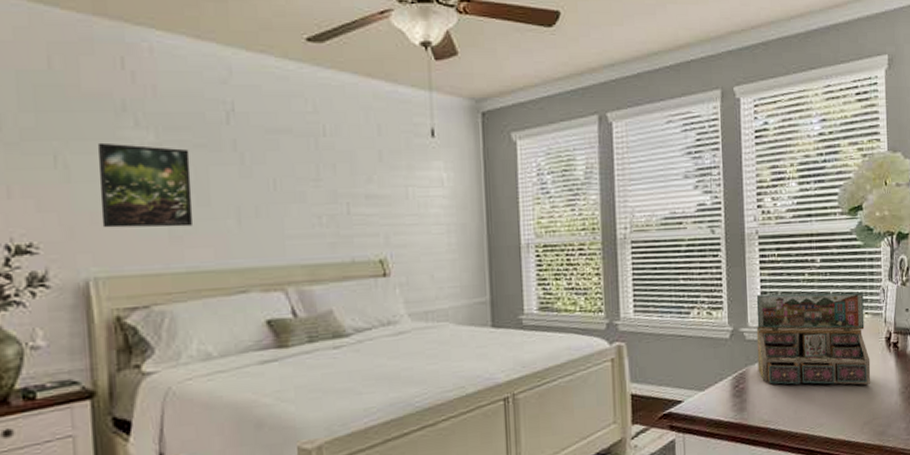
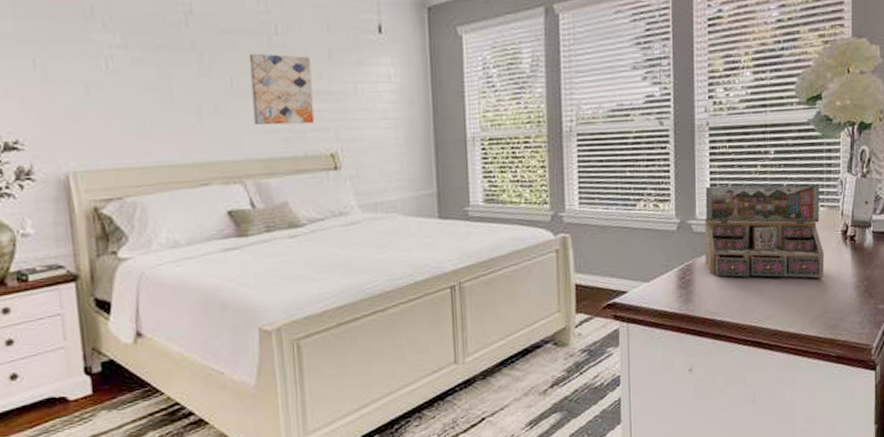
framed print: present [97,142,194,228] -> none [70,45,159,126]
wall art: none [294,154,363,230] -> present [249,53,315,126]

